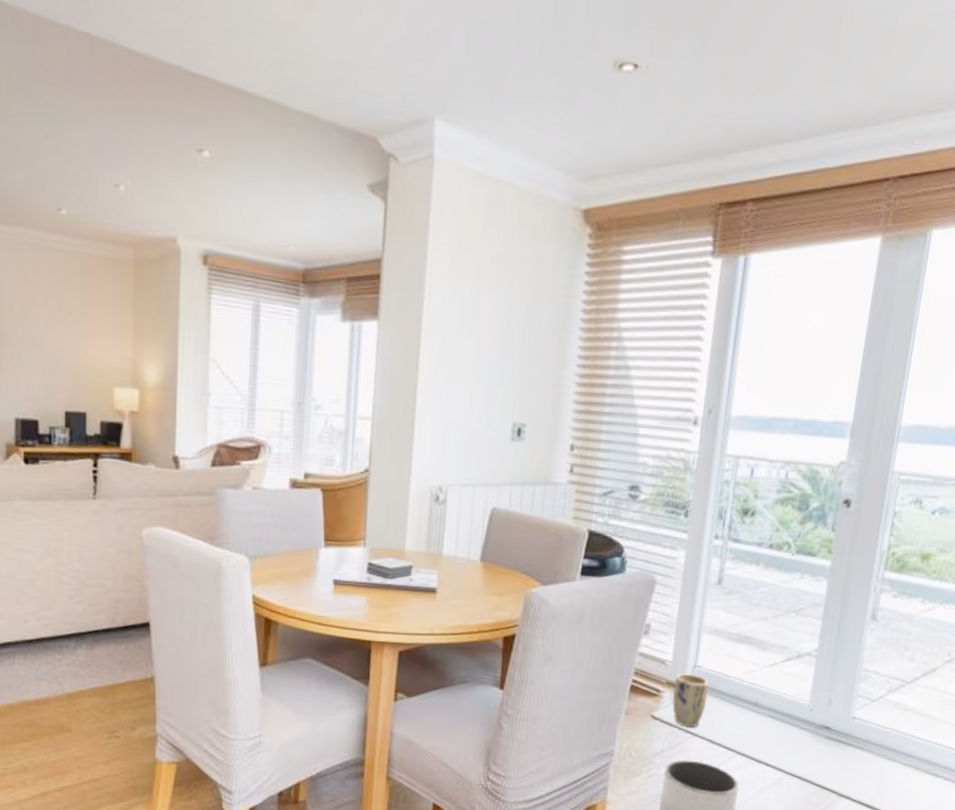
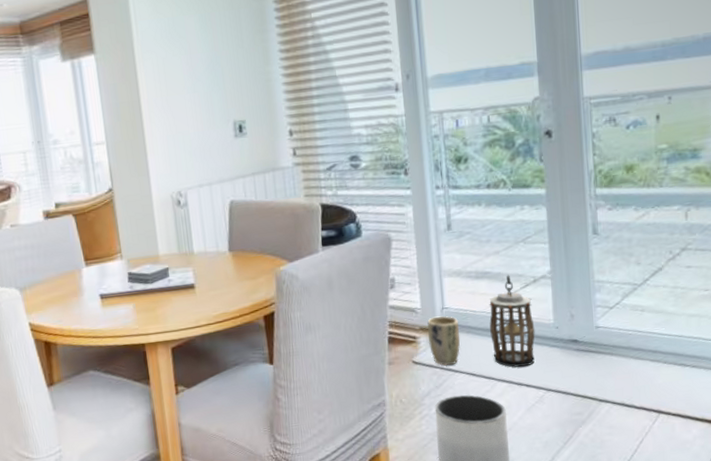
lantern: none [737,644,791,744] -> present [488,275,535,367]

